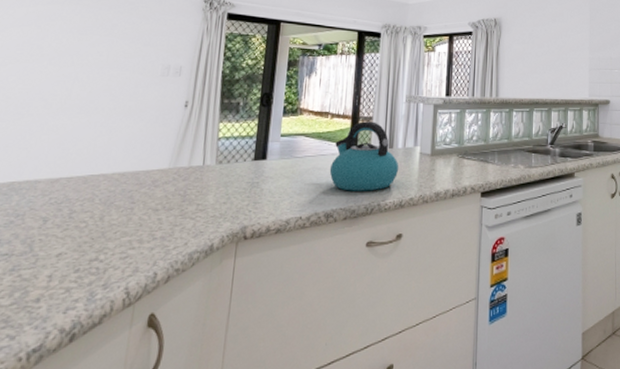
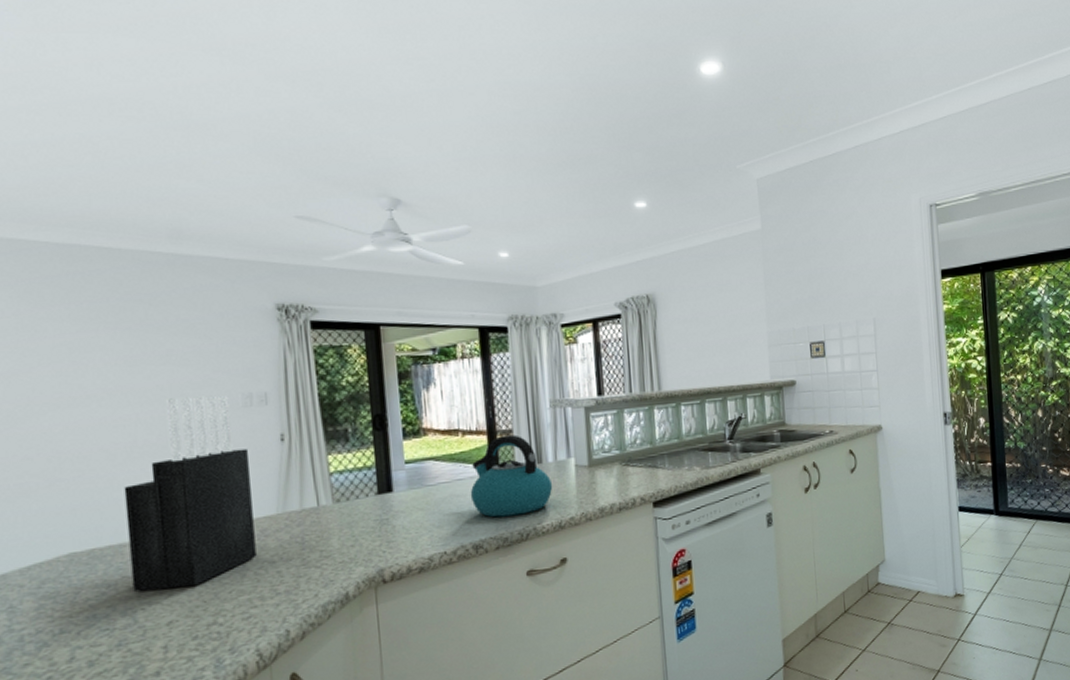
knife block: none [36,63,158,224] -> present [124,395,257,592]

